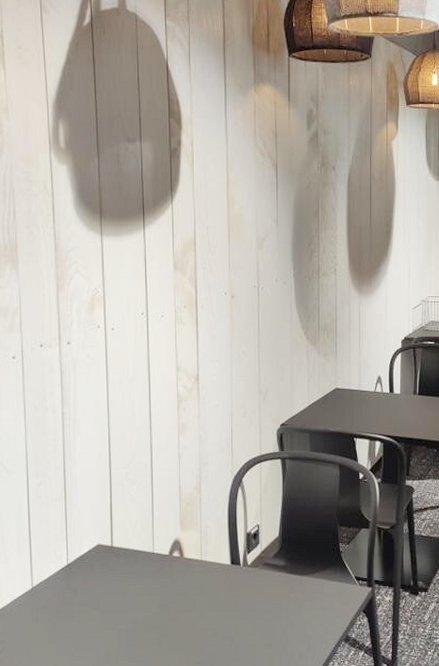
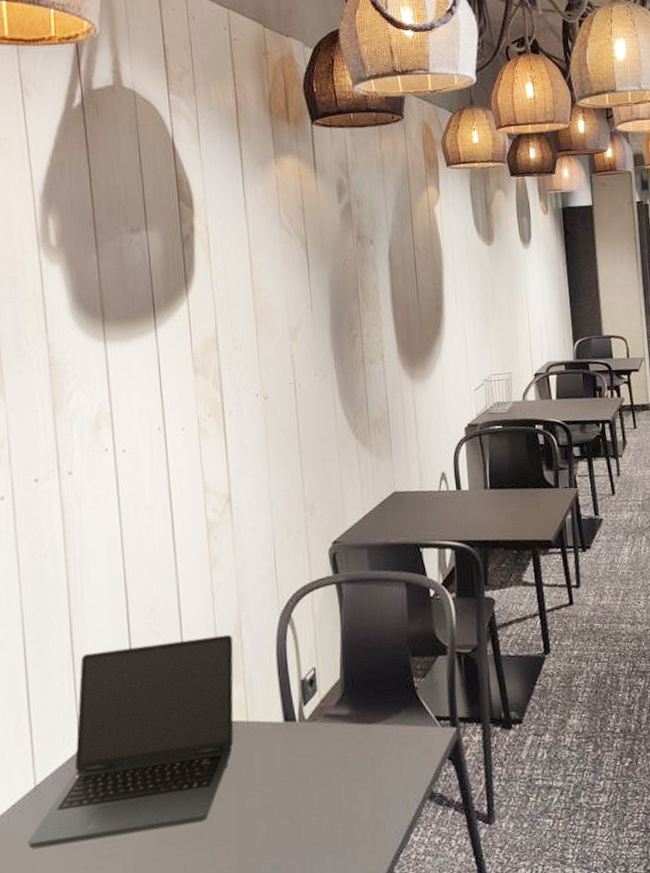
laptop: none [26,489,194,634] -> present [28,634,234,849]

